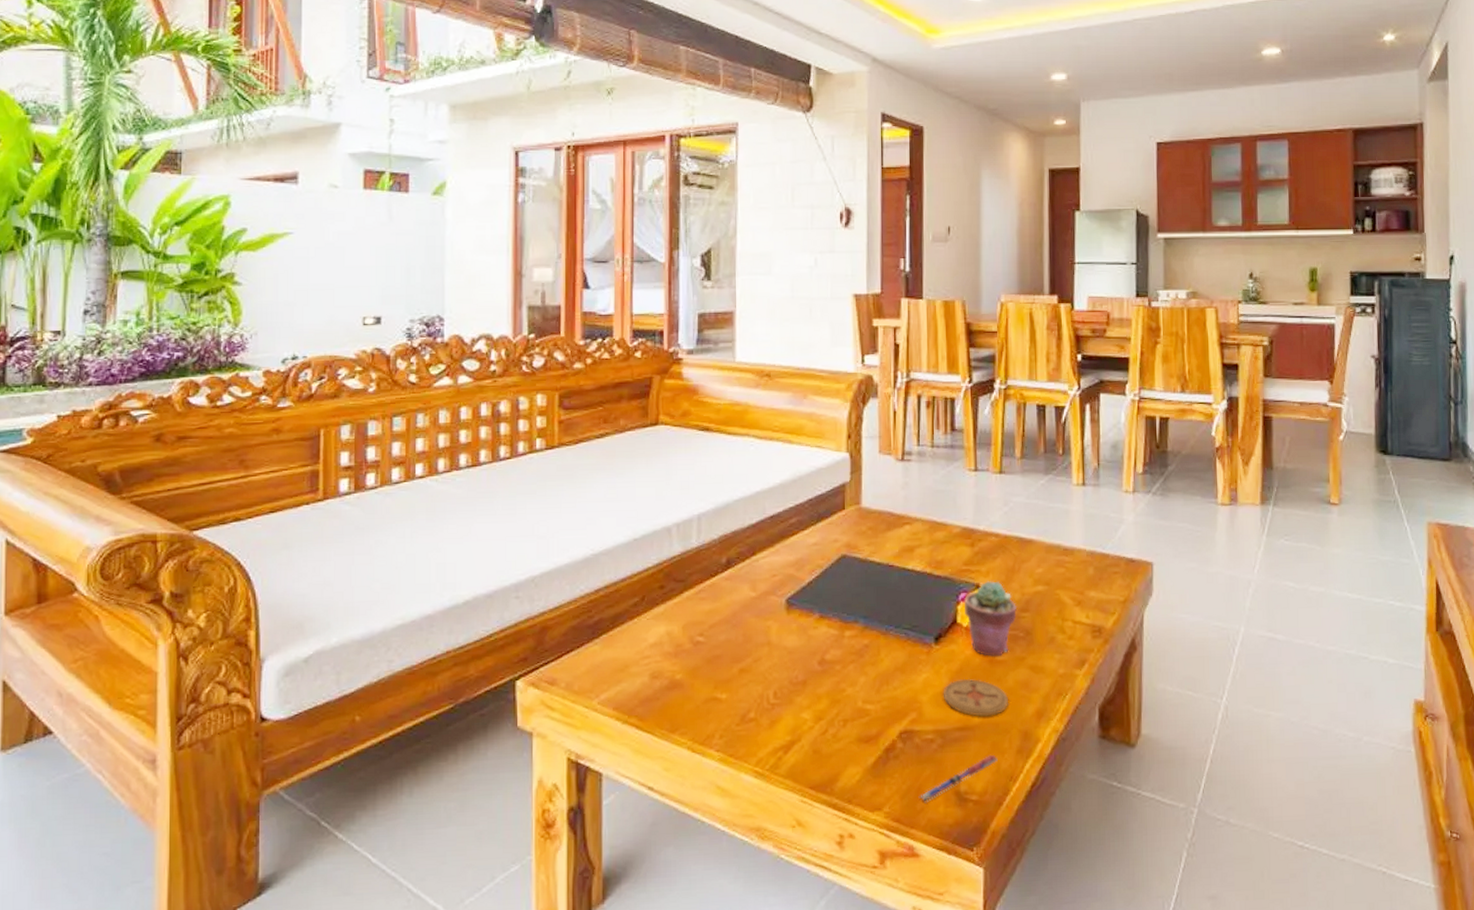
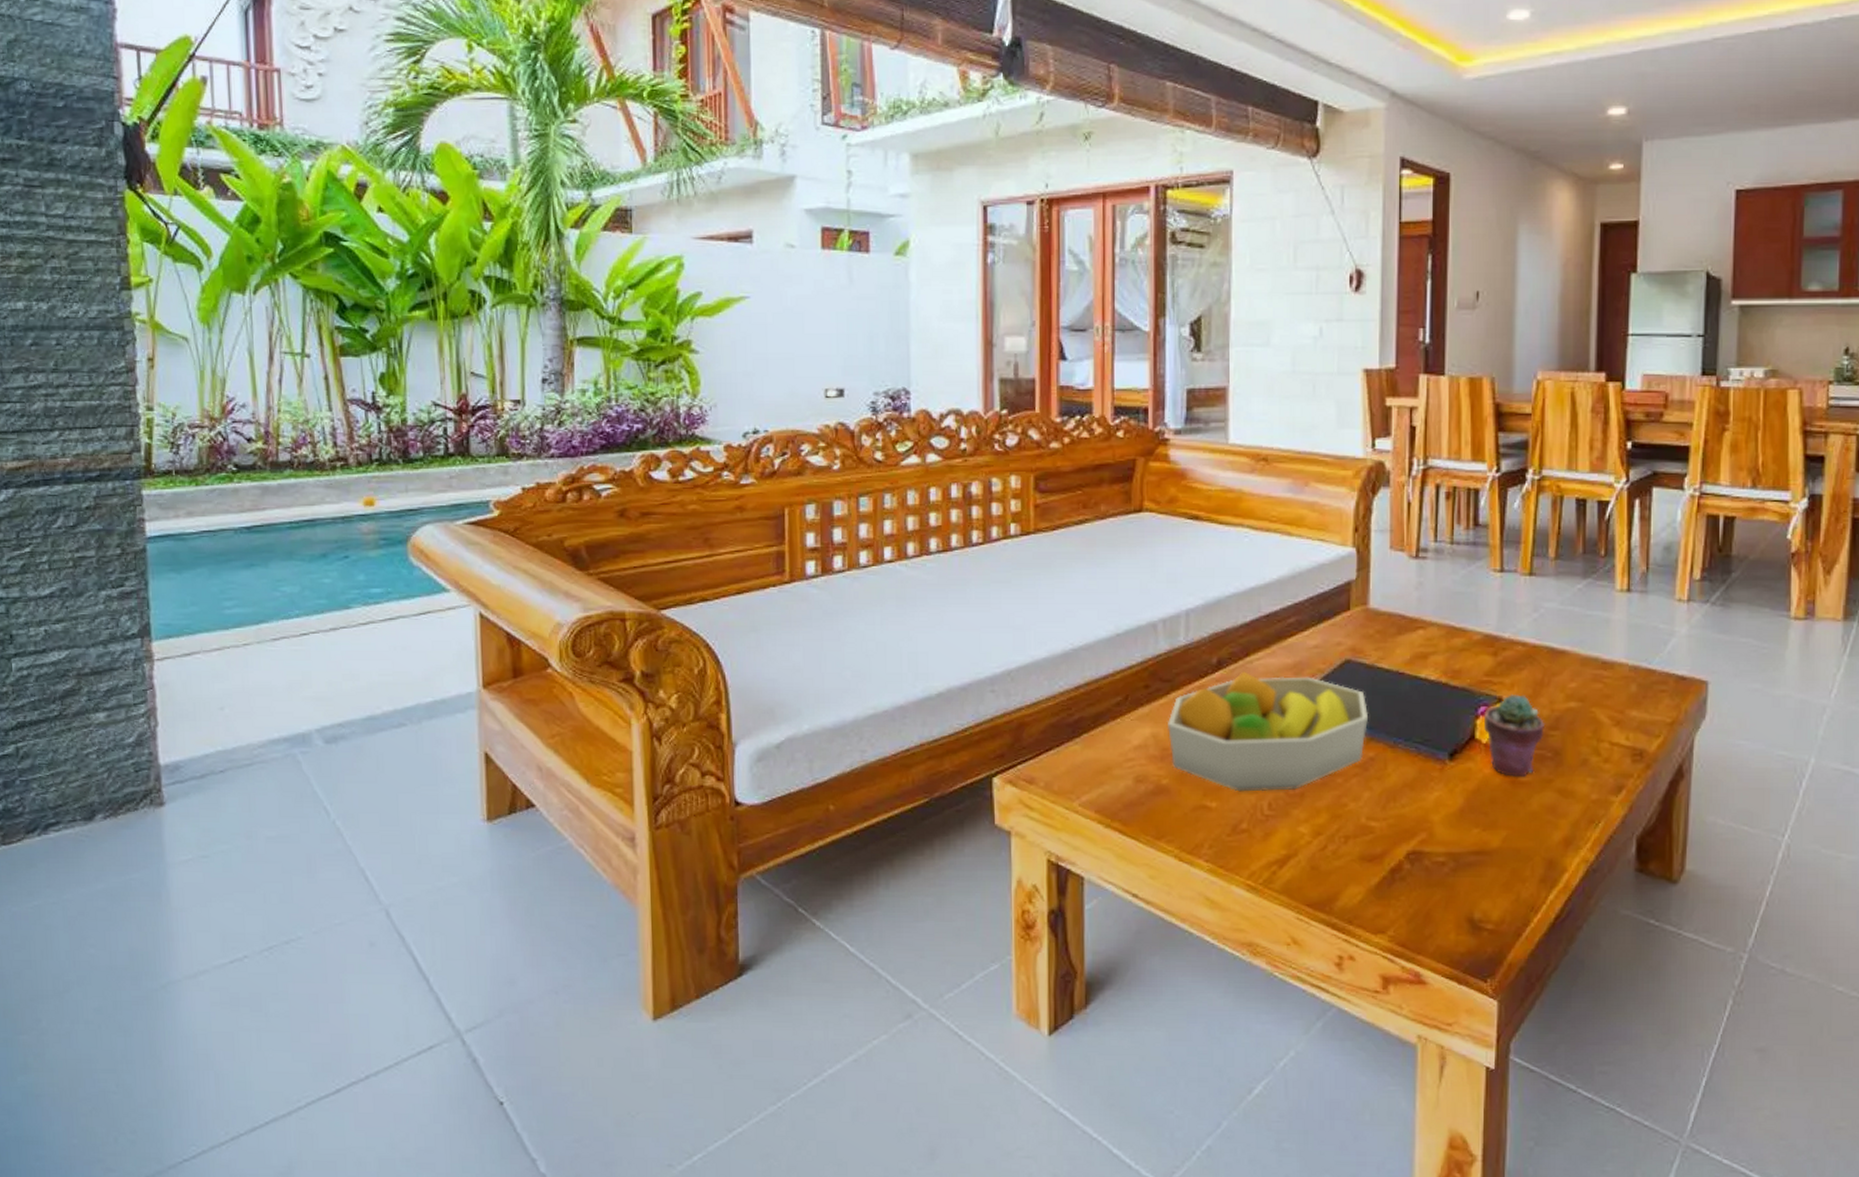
fruit bowl: none [681,569,862,683] -> present [1168,671,1368,792]
pen: present [918,755,998,803] -> none [1427,883,1517,929]
coaster: present [943,678,1009,717] -> none [1457,799,1533,841]

